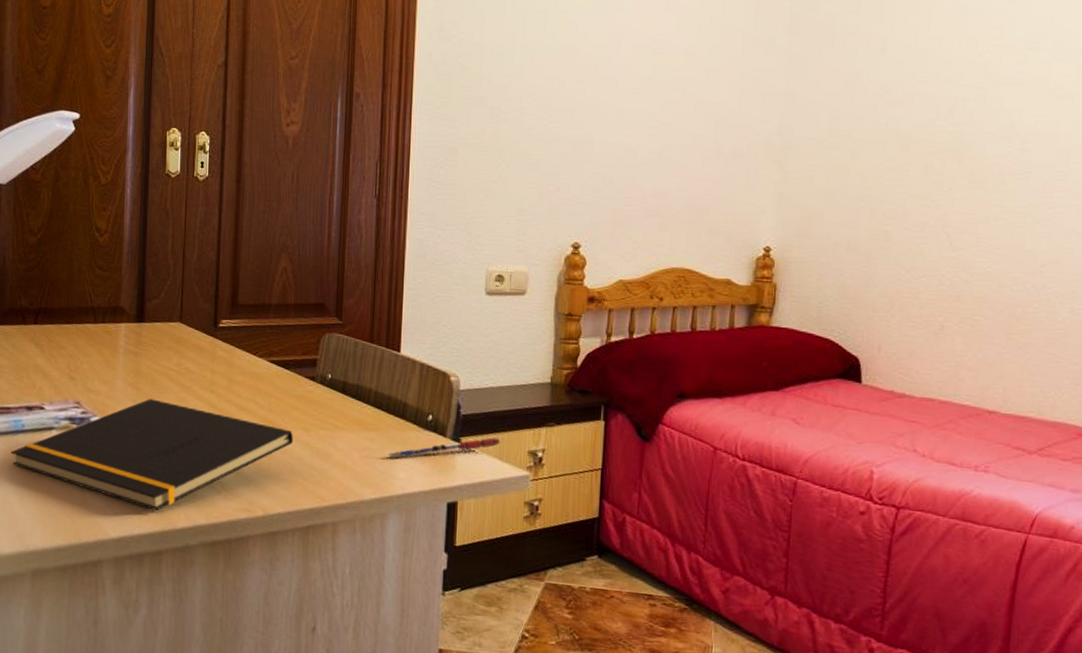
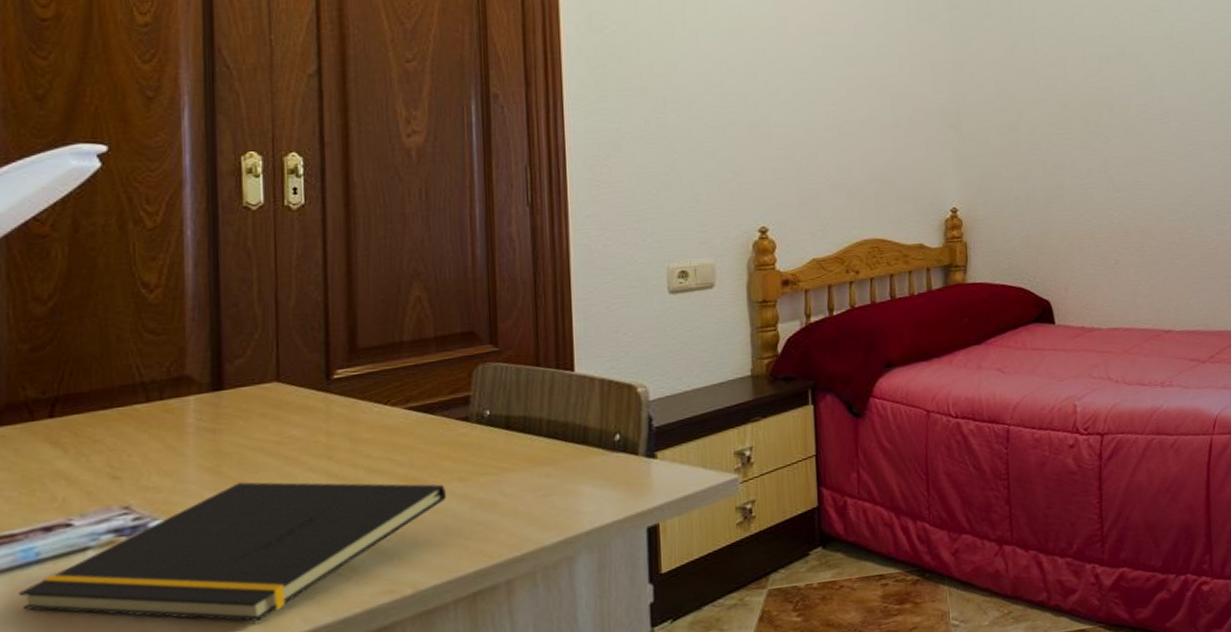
pen: present [388,437,501,458] -> none [570,445,703,491]

